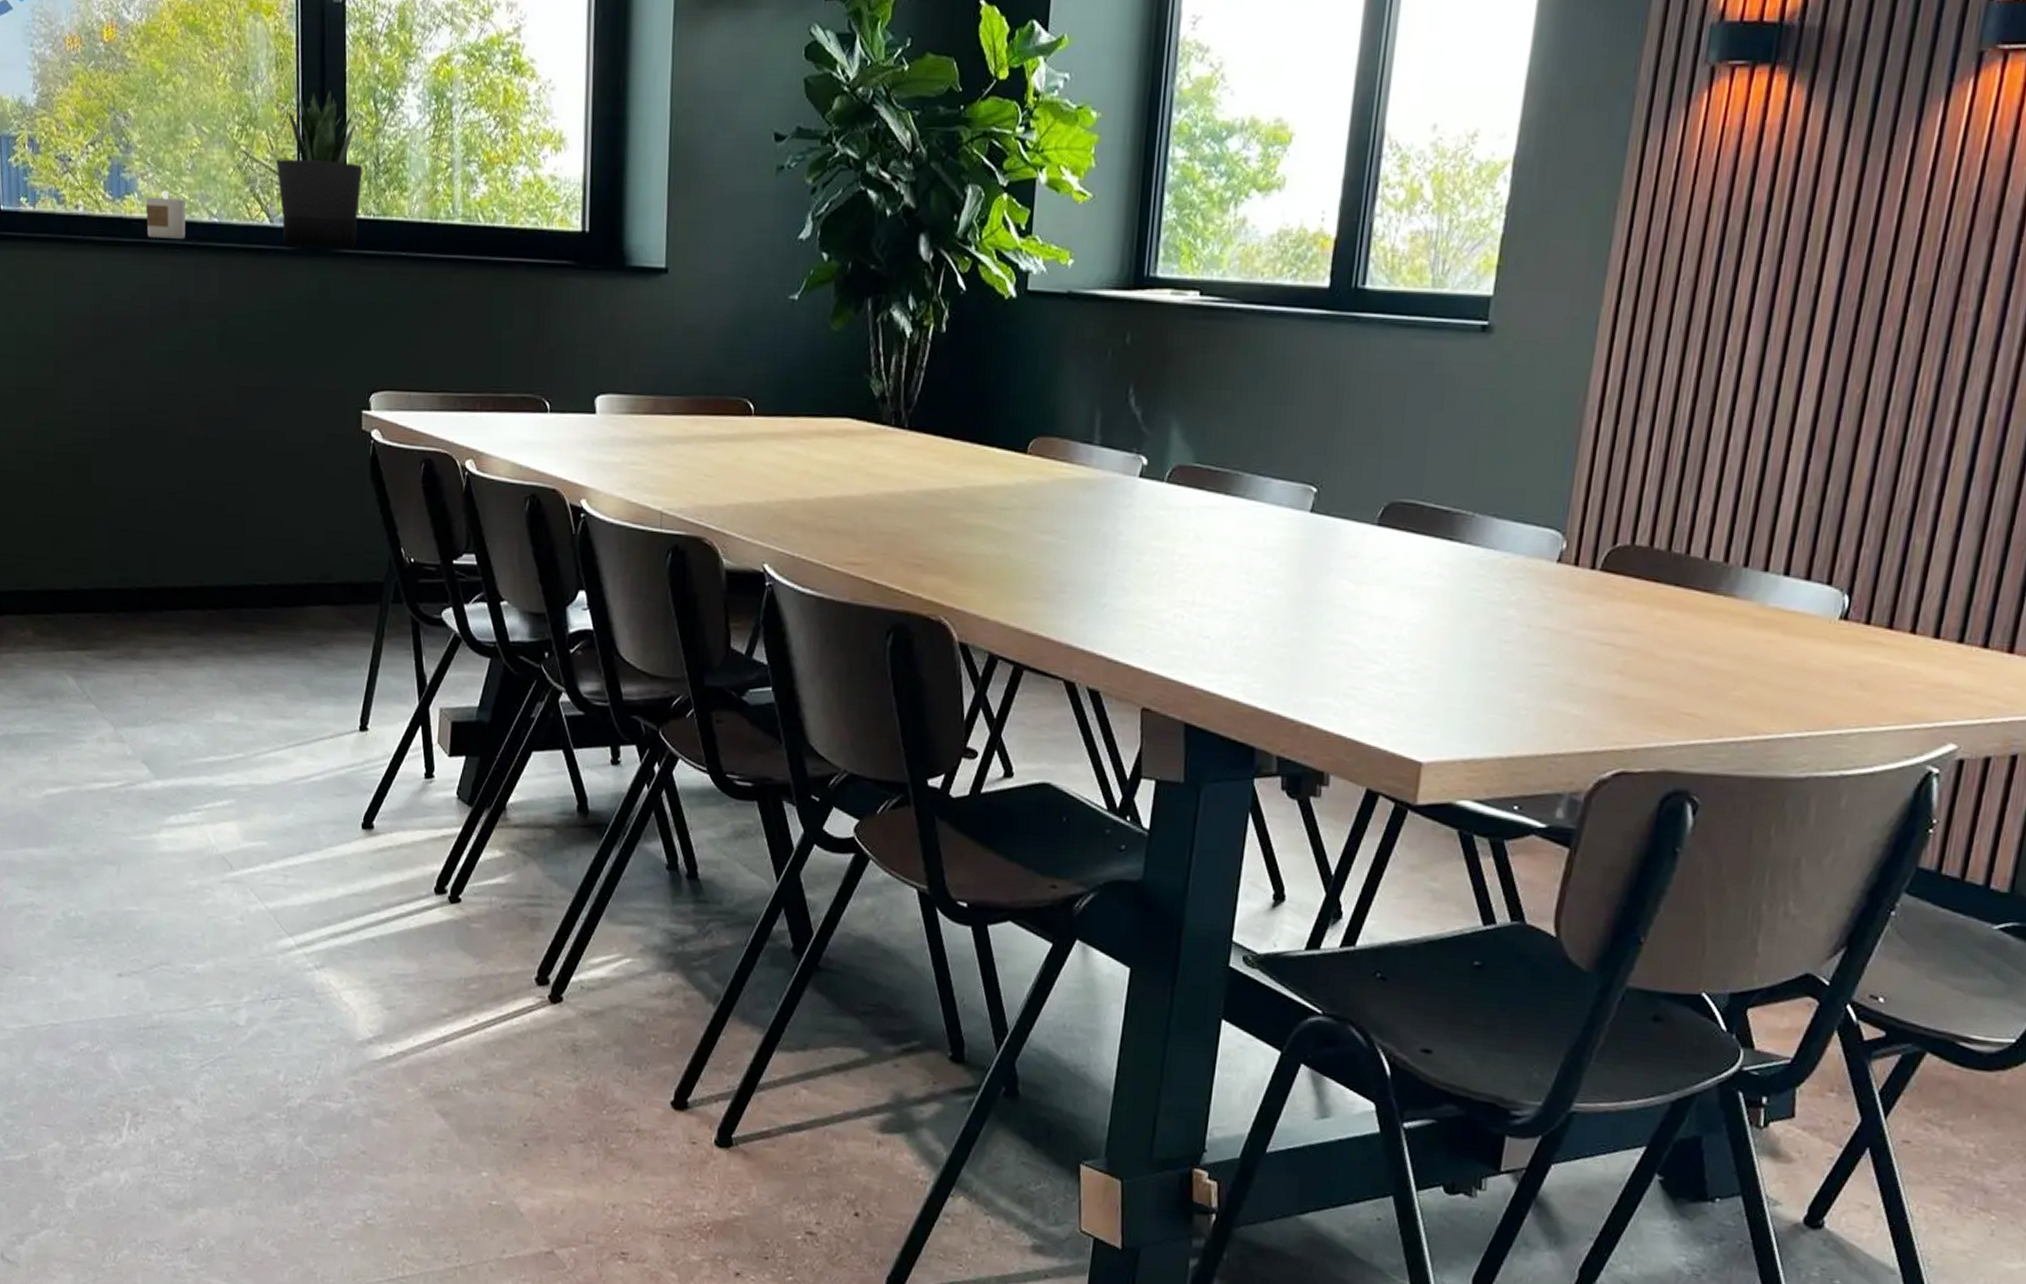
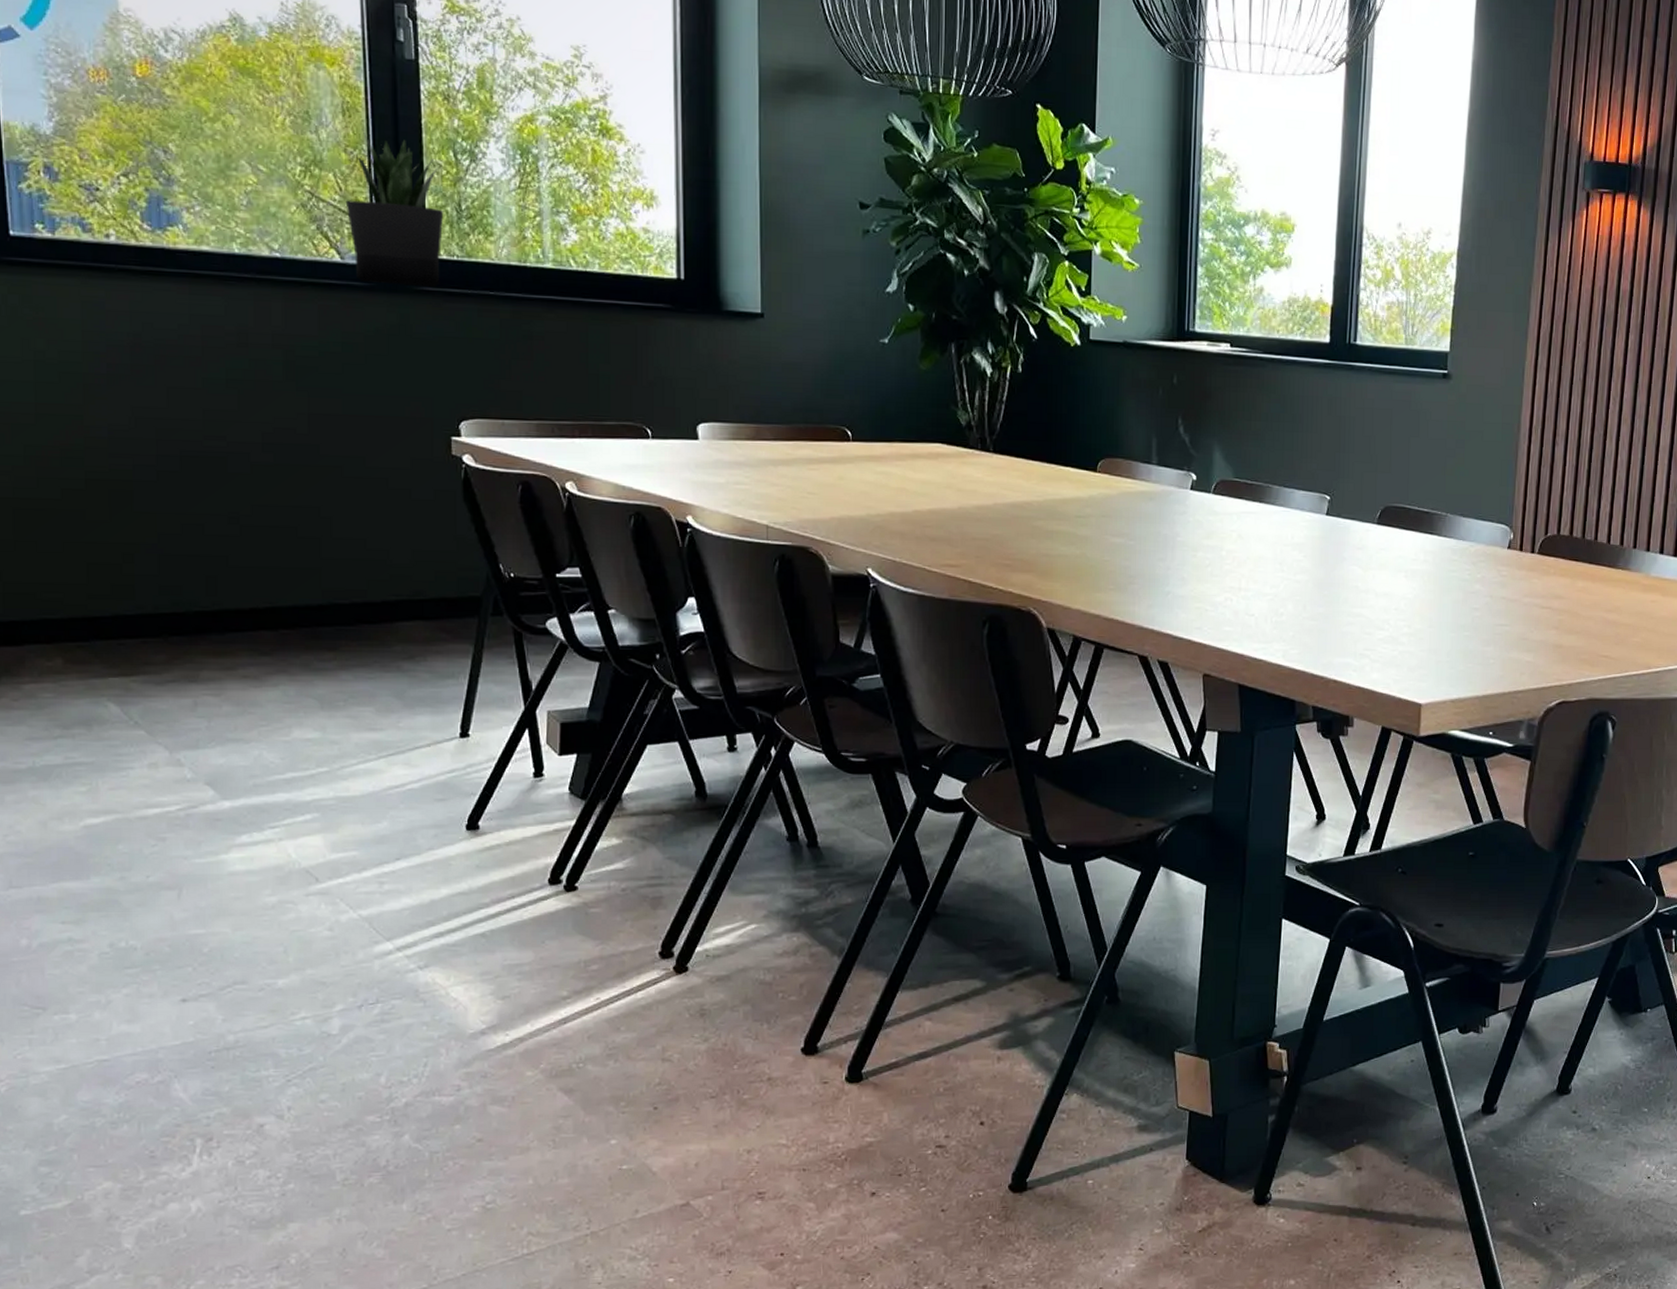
candle: present [145,190,186,240] -> none [192,224,241,273]

